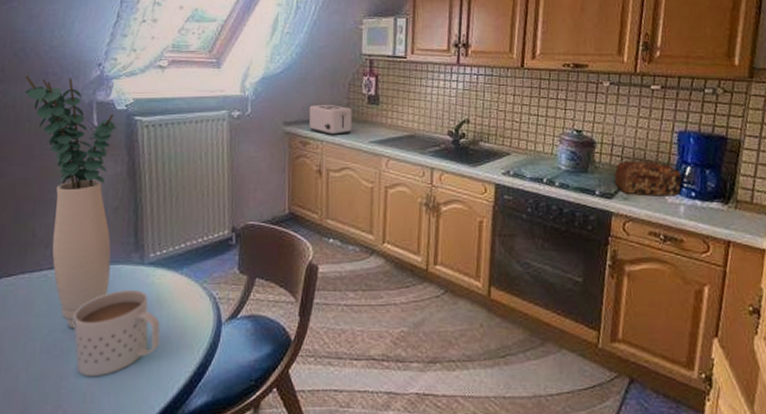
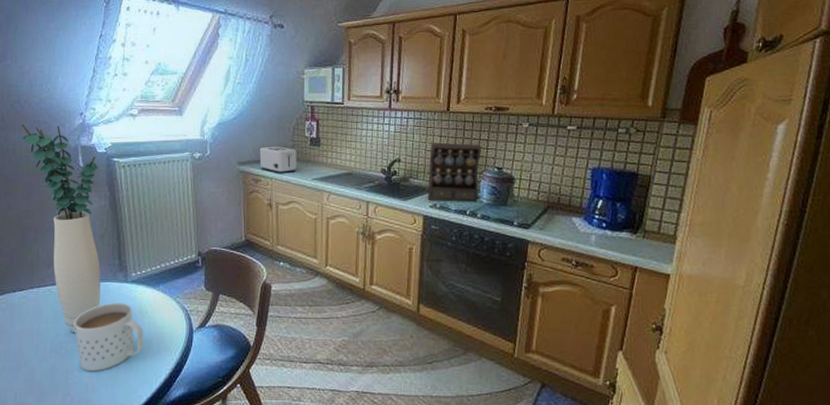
spice rack: none [499,102,560,170] -> present [427,142,483,203]
bread loaf: present [614,161,682,196] -> none [531,195,593,227]

